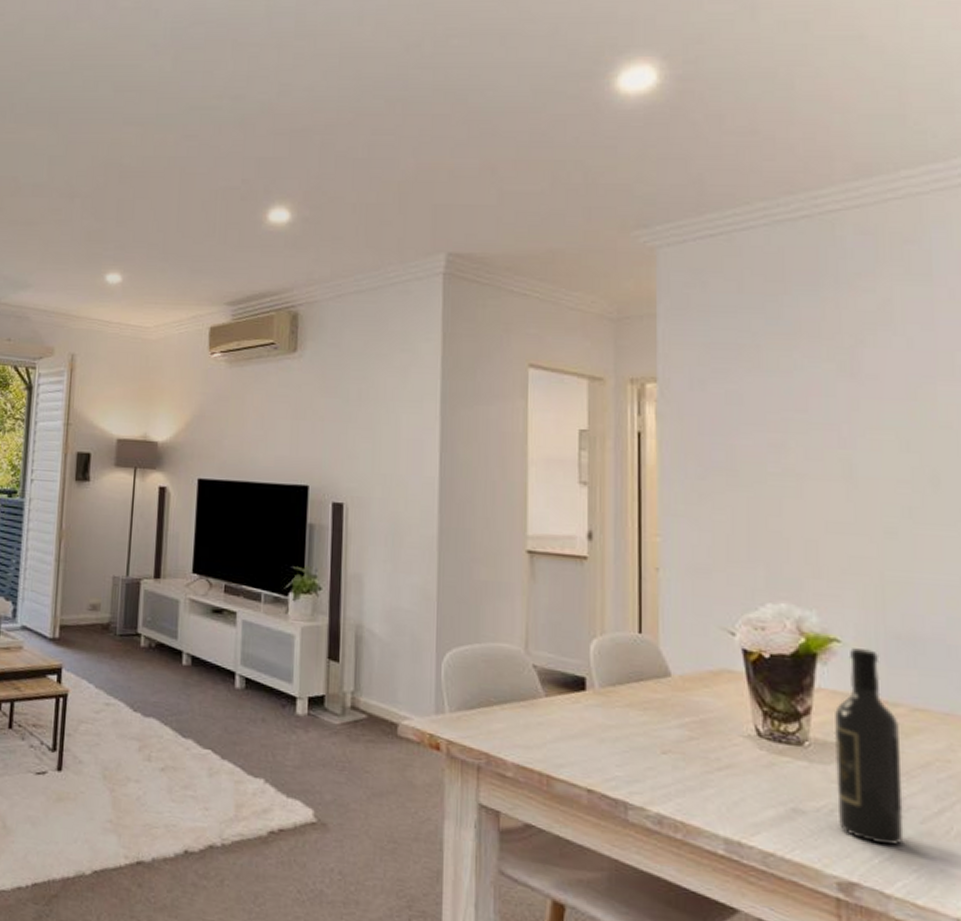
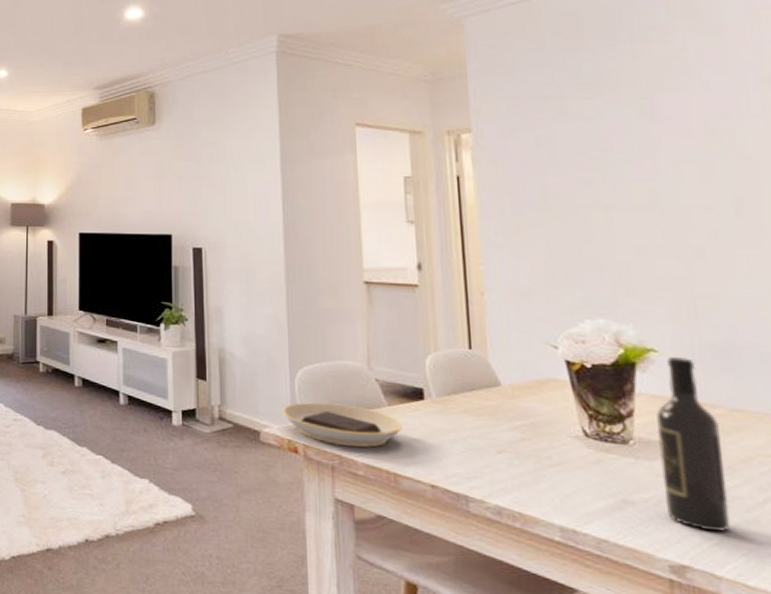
plate: none [425,690,561,745] -> present [282,402,403,448]

